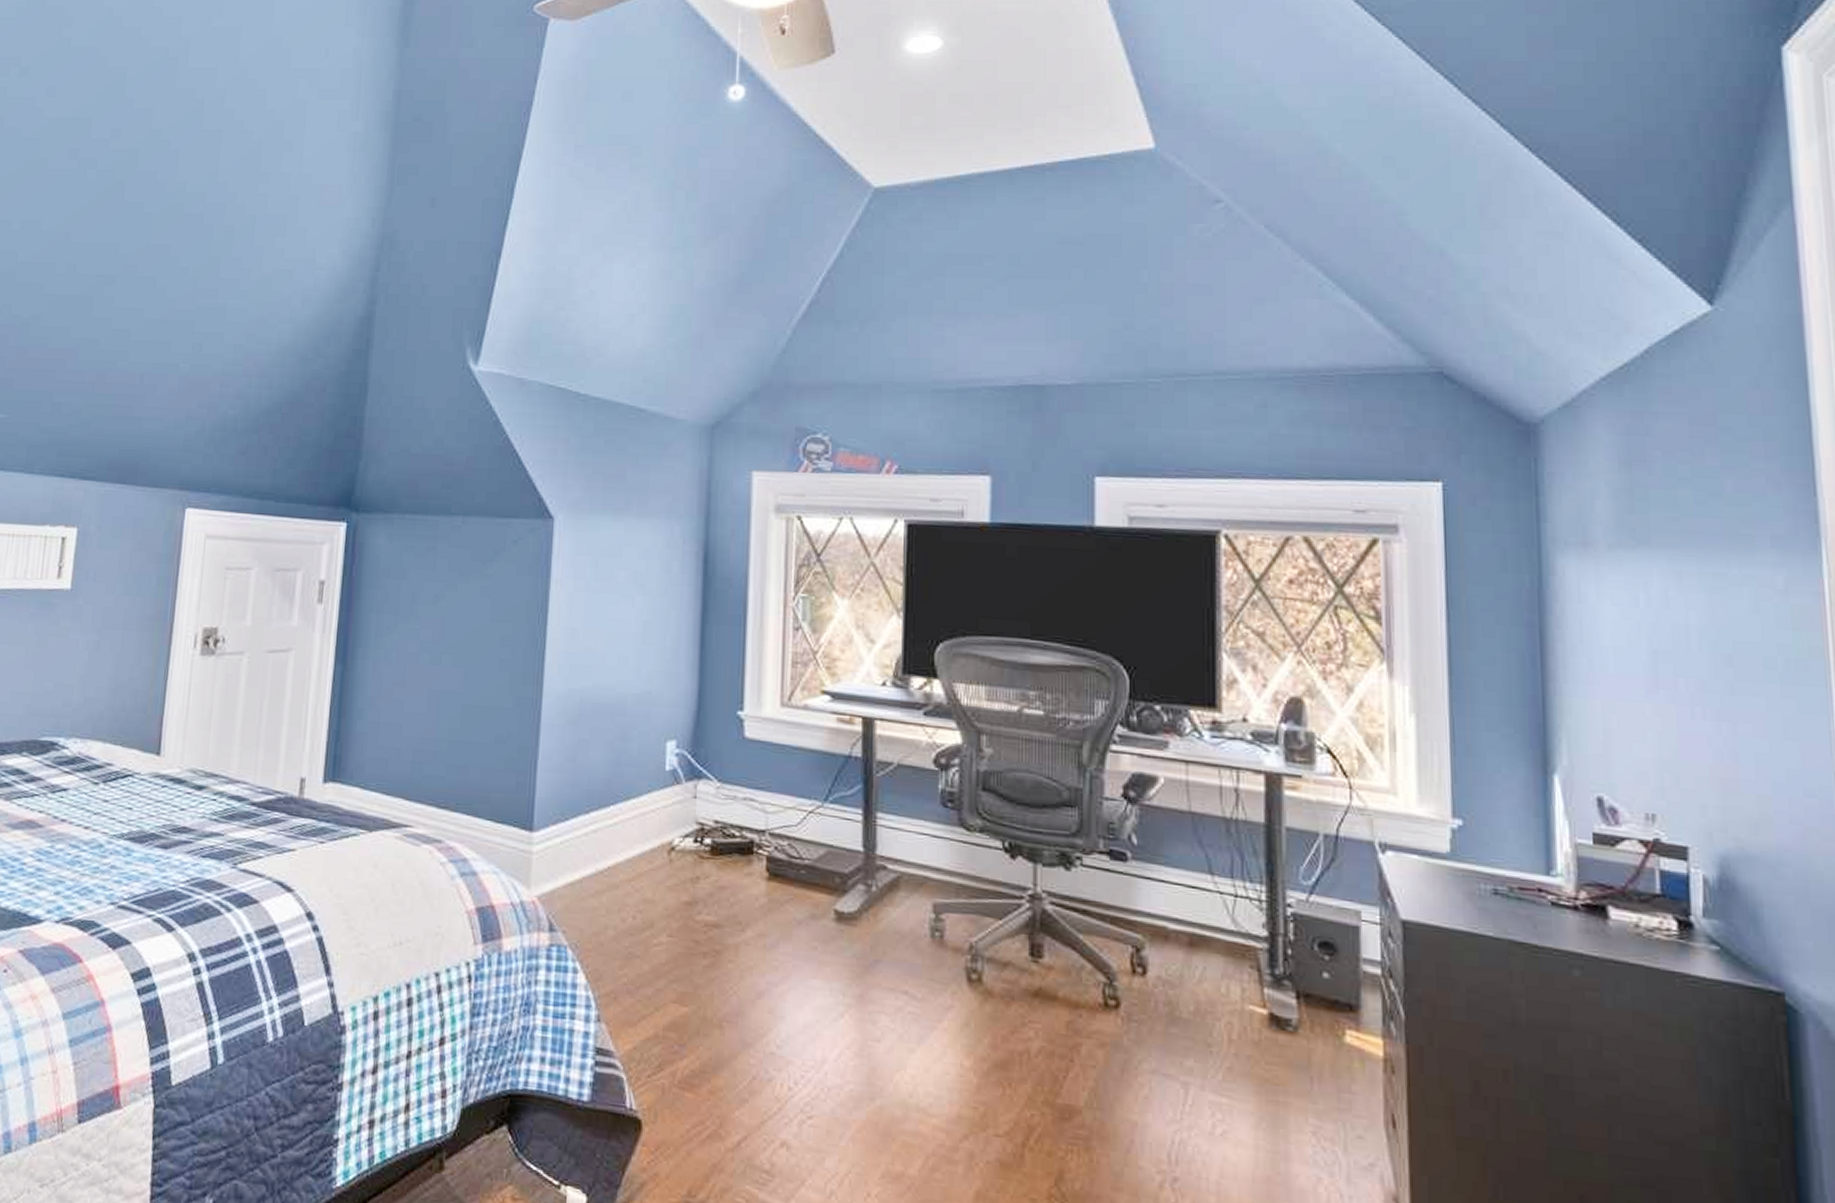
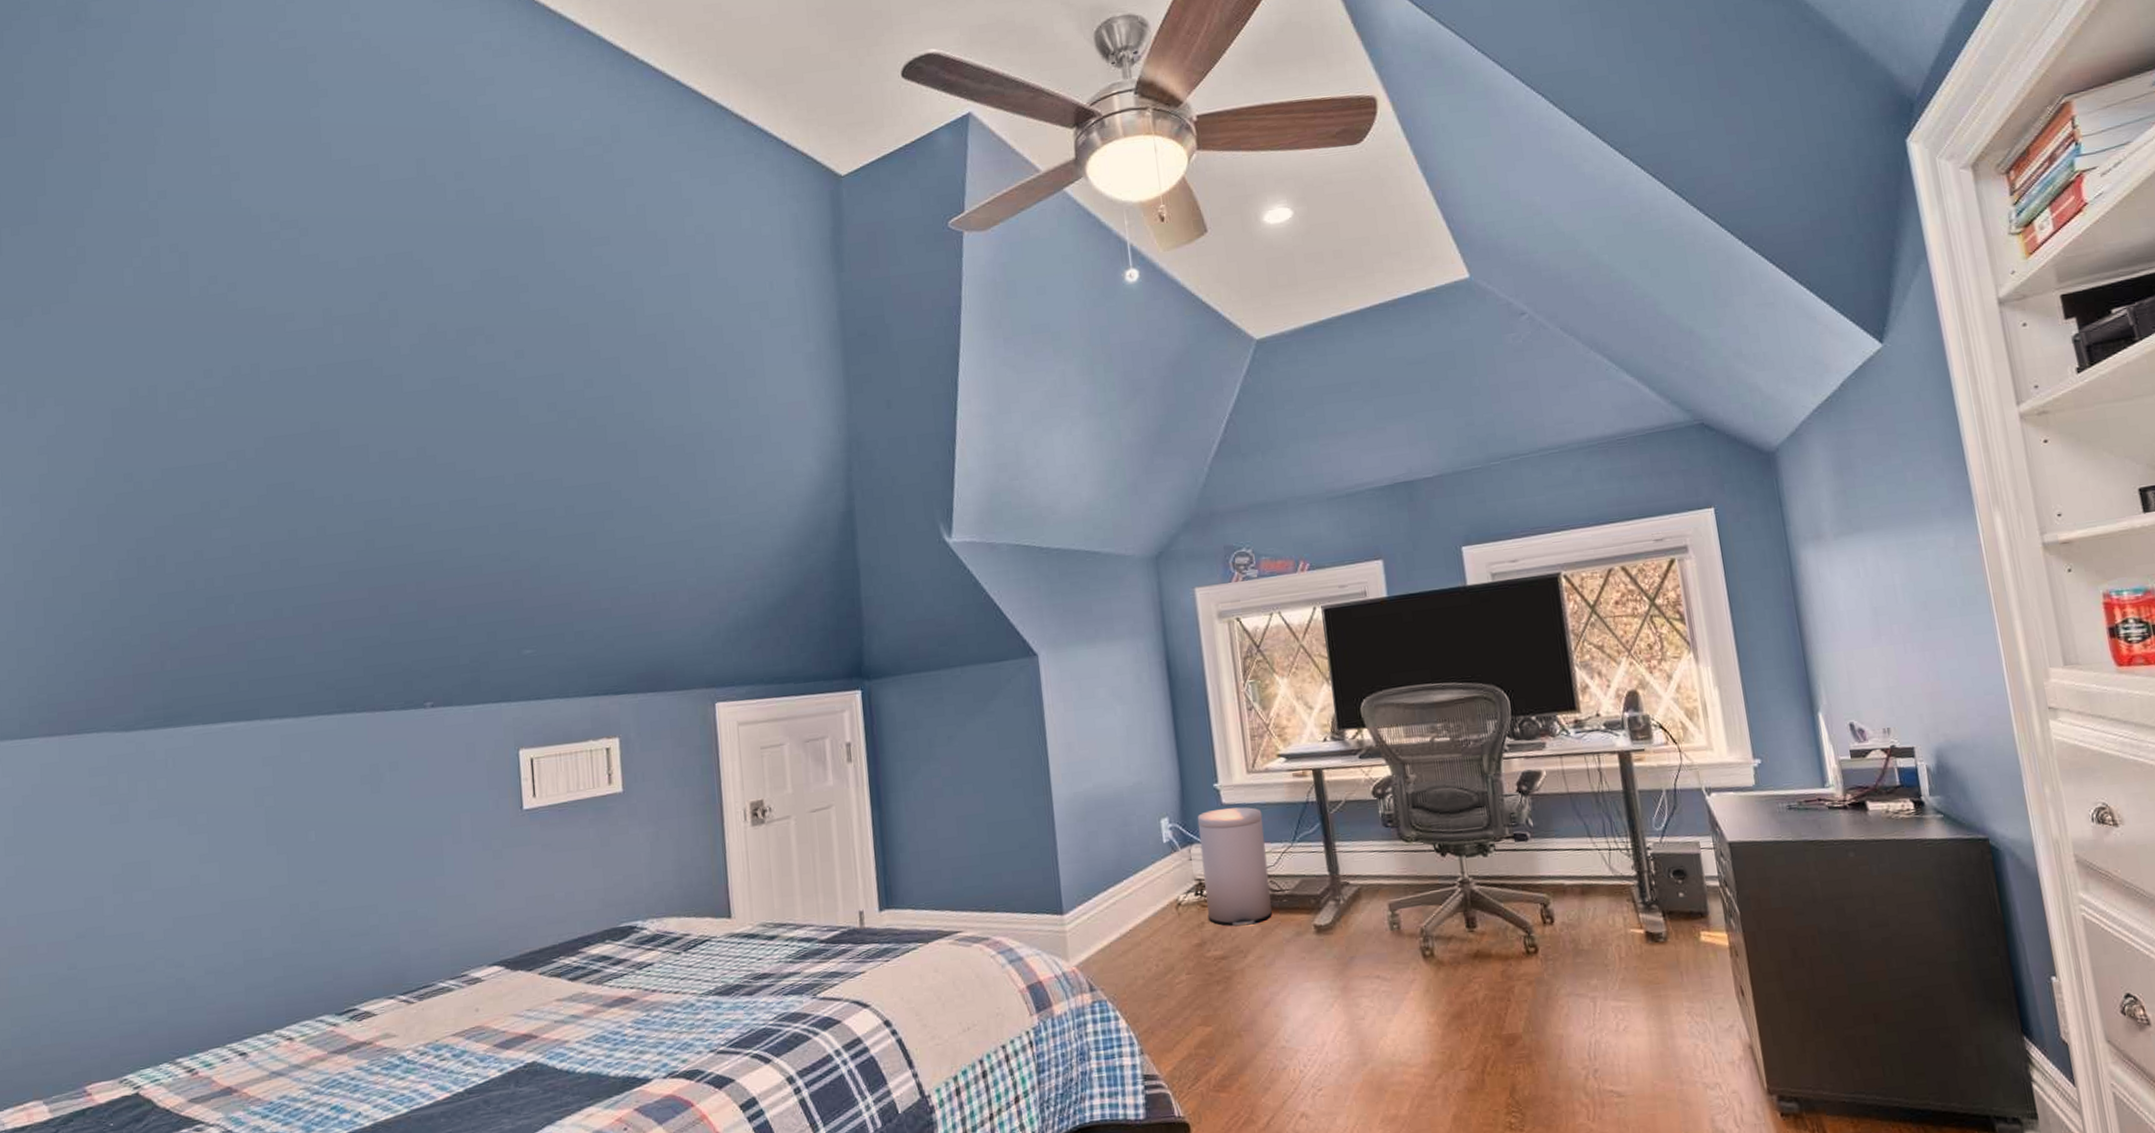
pedal bin: none [705,742,791,893] -> present [1197,807,1273,927]

